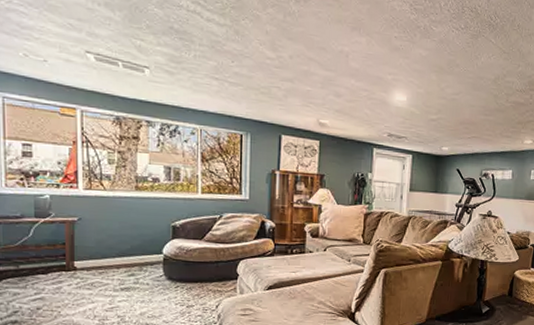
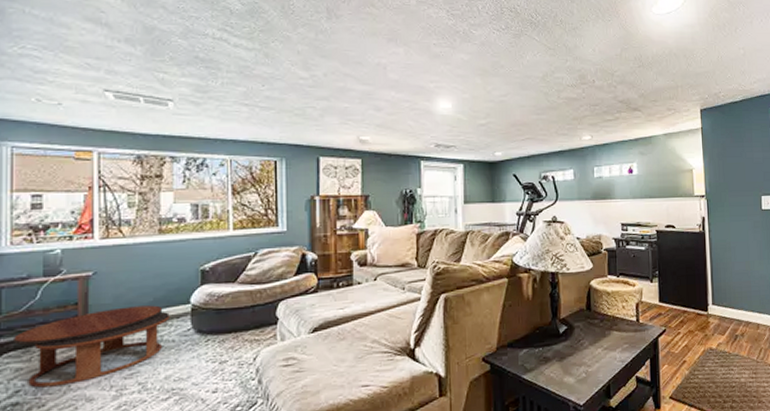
coffee table: none [11,251,145,311] -> present [14,305,170,388]

